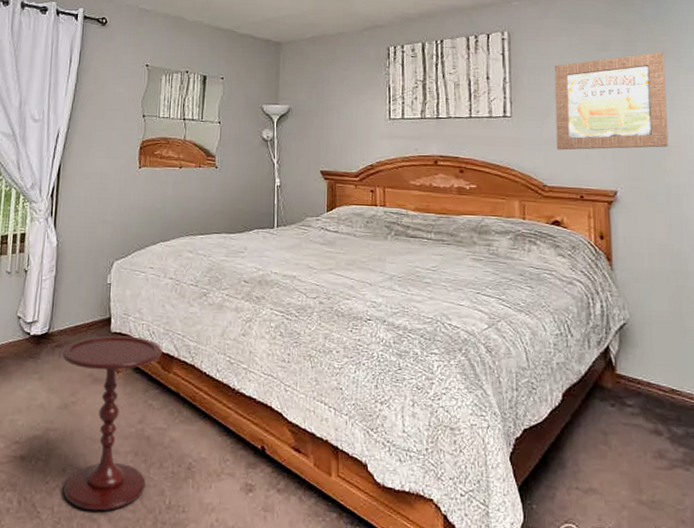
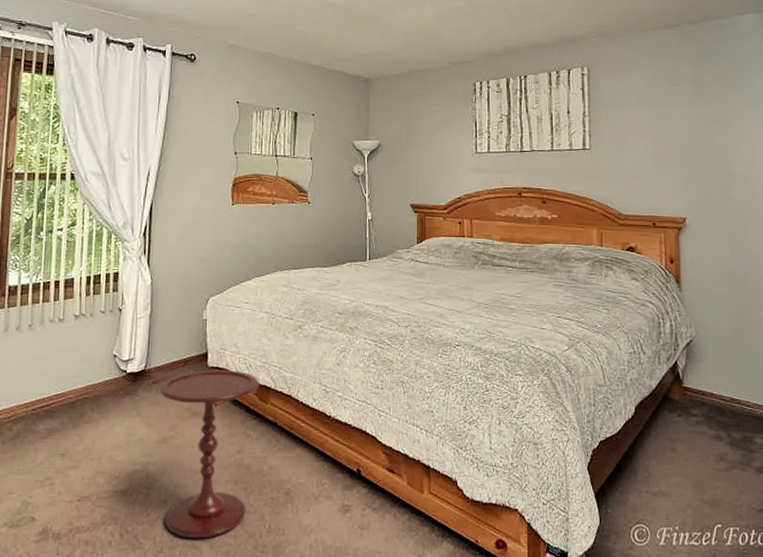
wall art: present [554,51,669,150] -> none [630,86,733,181]

